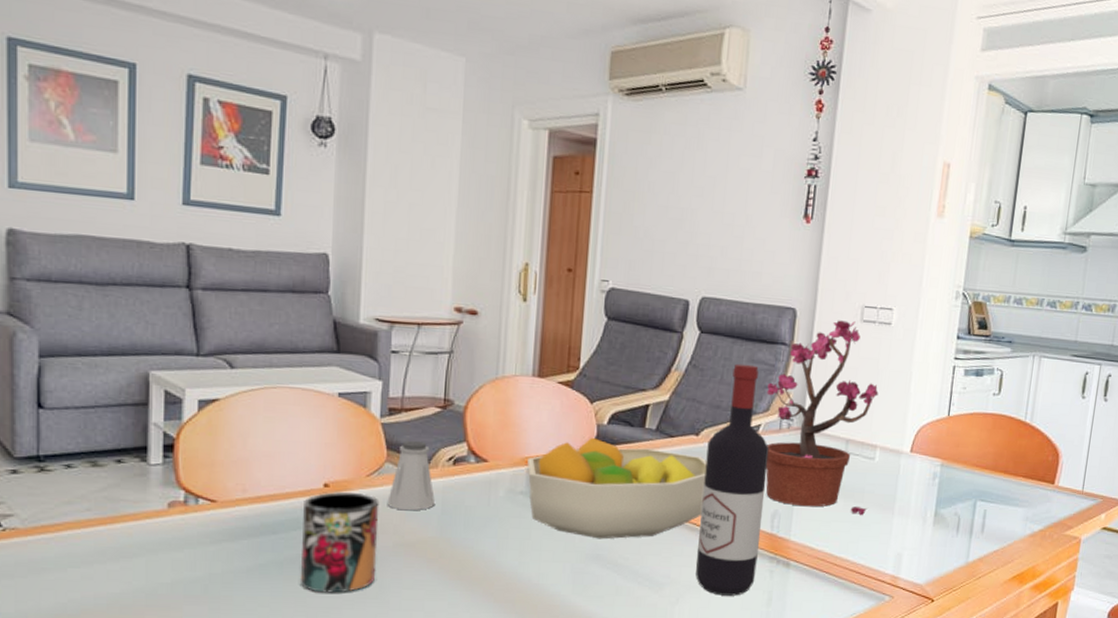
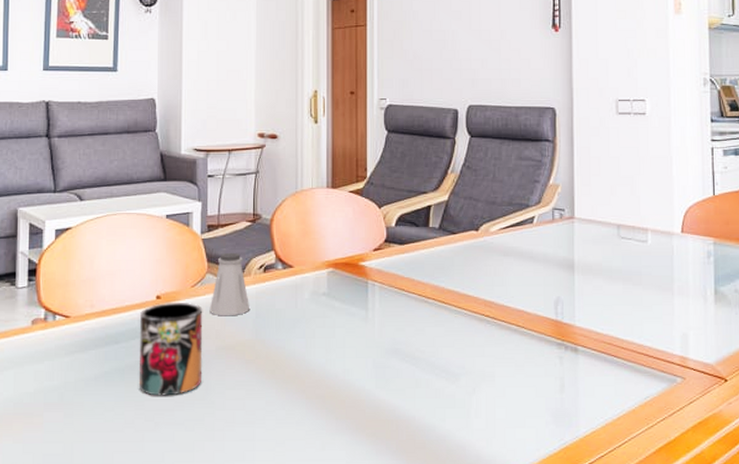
fruit bowl: present [527,437,707,539] -> none [328,239,489,334]
wine bottle: present [695,363,769,596] -> none [487,162,546,384]
potted plant: present [765,320,879,515] -> none [537,115,647,297]

